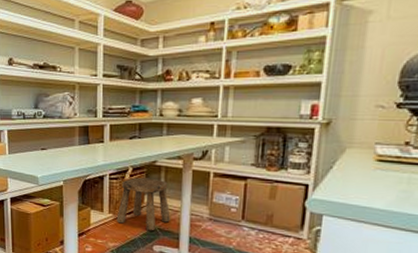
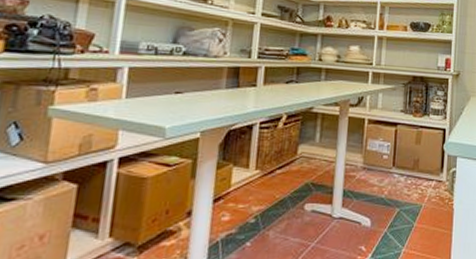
stool: present [116,177,170,231] -> none [264,126,325,187]

